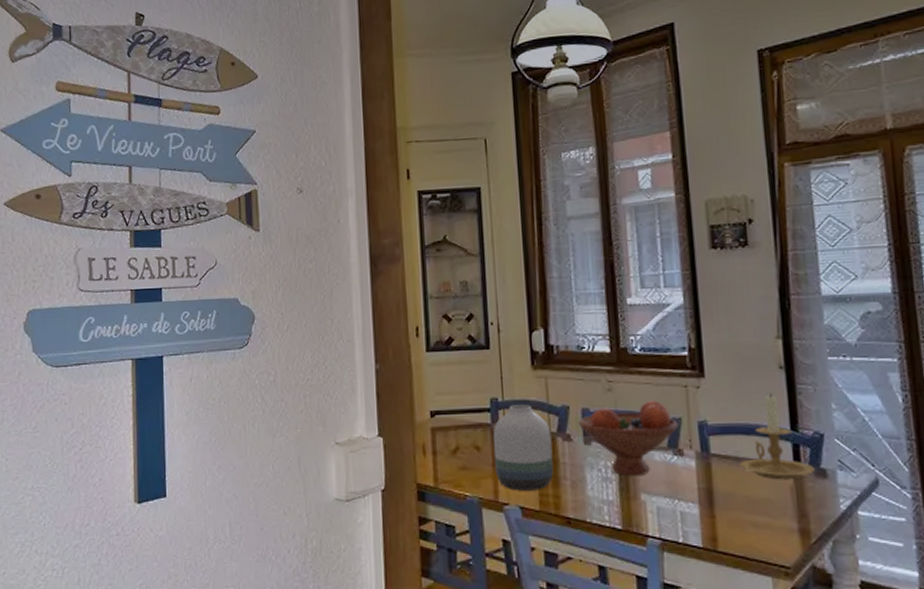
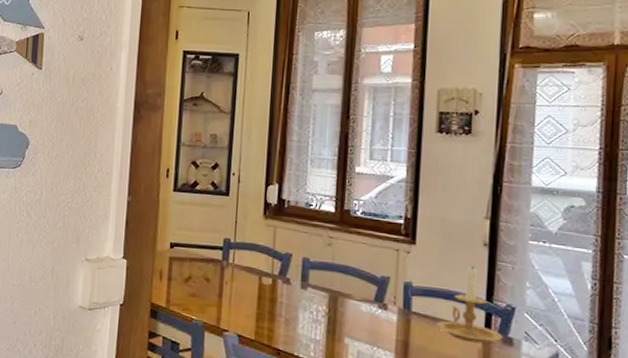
vase: present [493,405,554,491] -> none [220,247,273,323]
fruit bowl: present [578,401,679,477] -> none [298,258,387,323]

